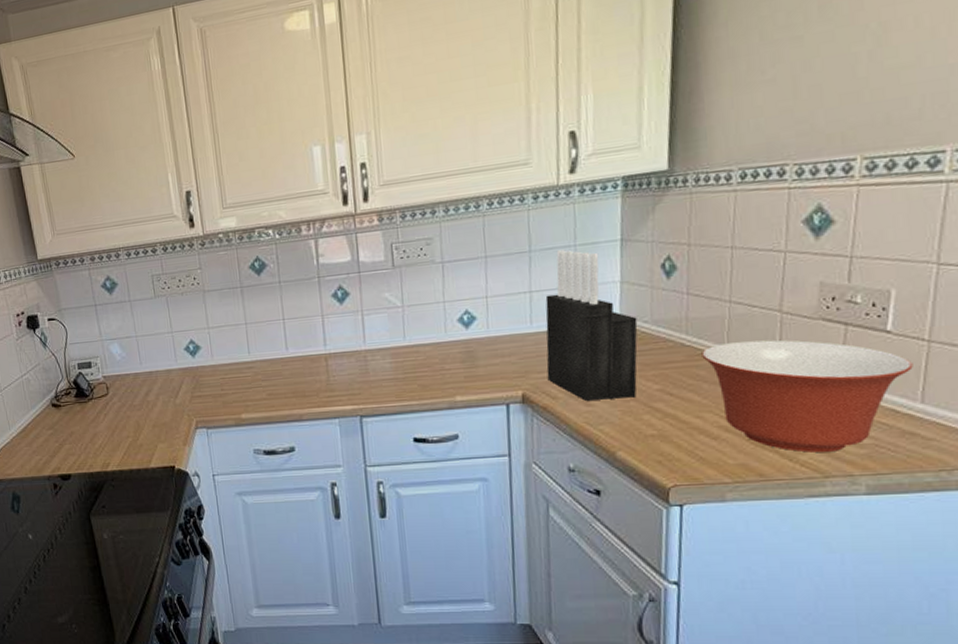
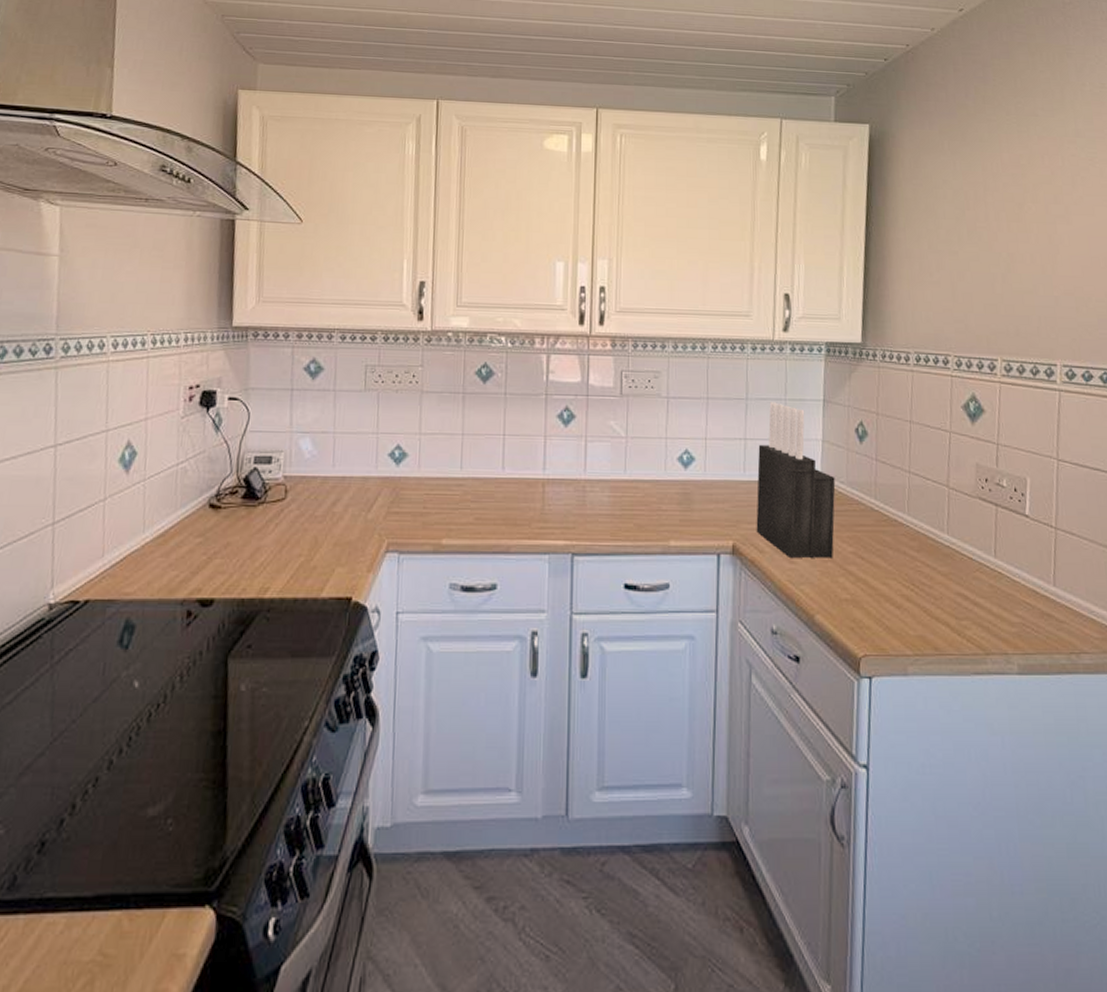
mixing bowl: present [701,340,913,453] -> none [887,512,1046,629]

